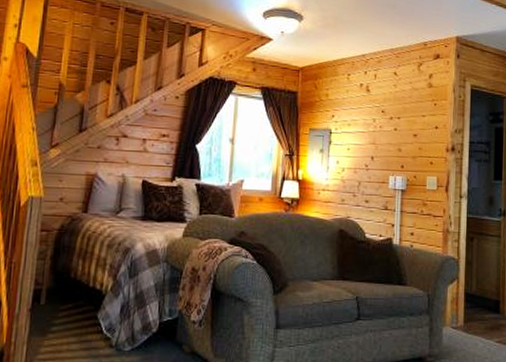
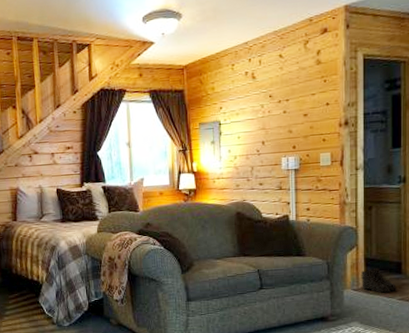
boots: none [460,304,496,334] -> present [360,267,398,293]

